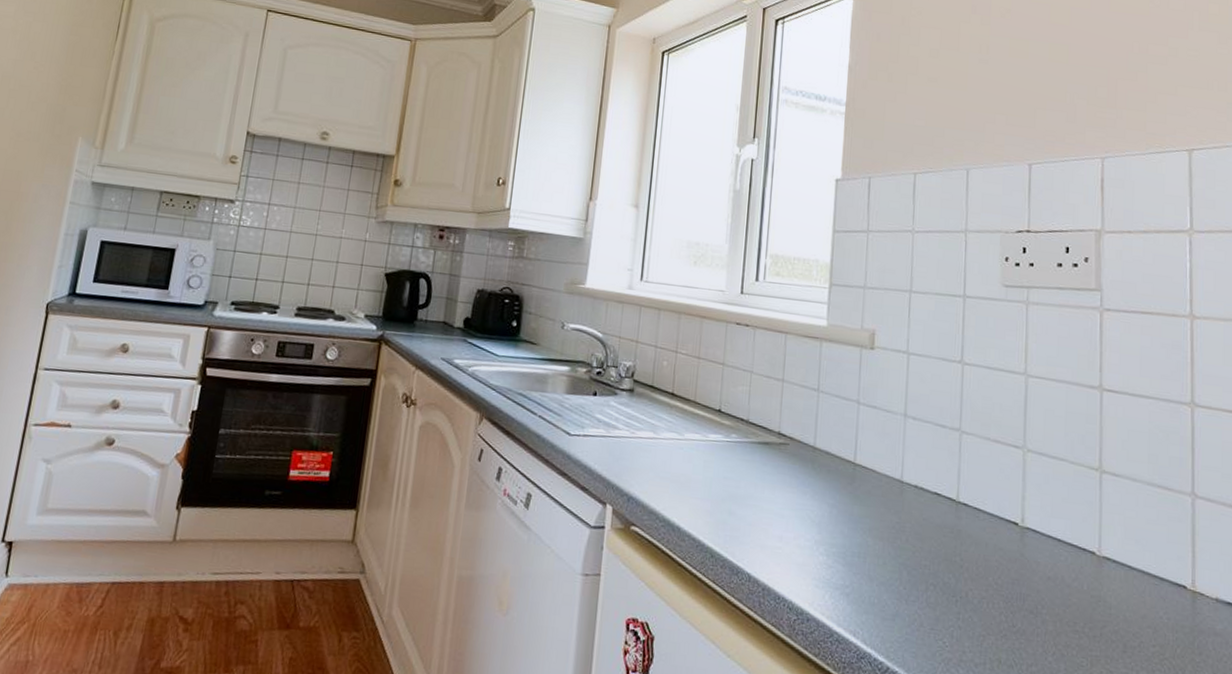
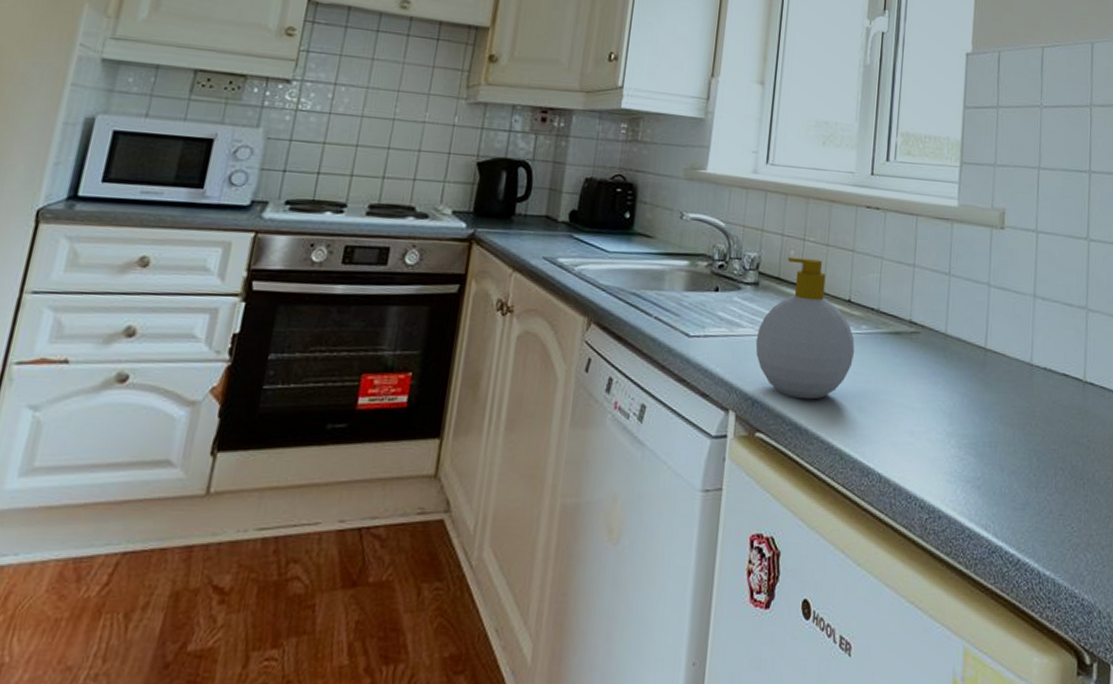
soap bottle: none [631,367,725,500] -> present [755,256,855,400]

